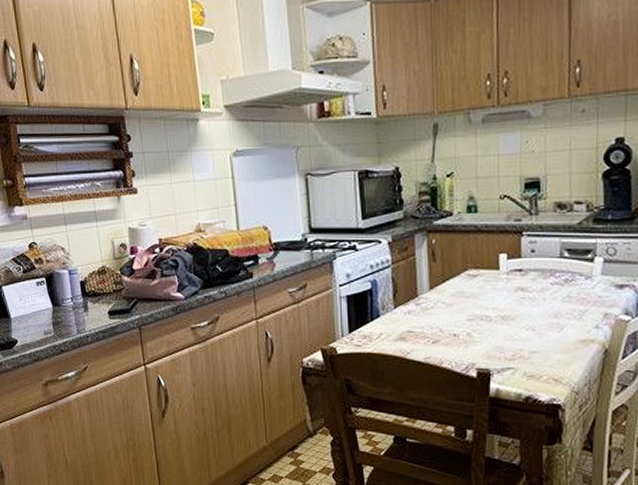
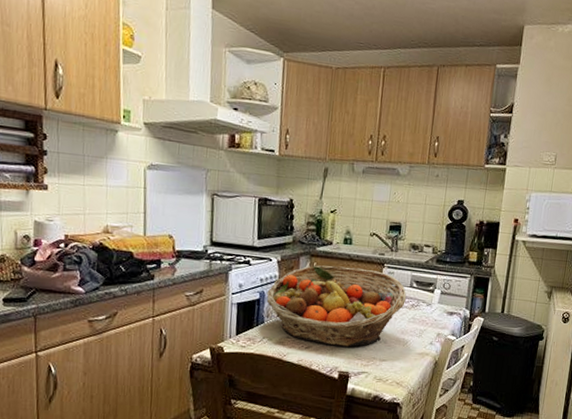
fruit basket: none [380,240,556,338] -> present [266,265,407,347]

